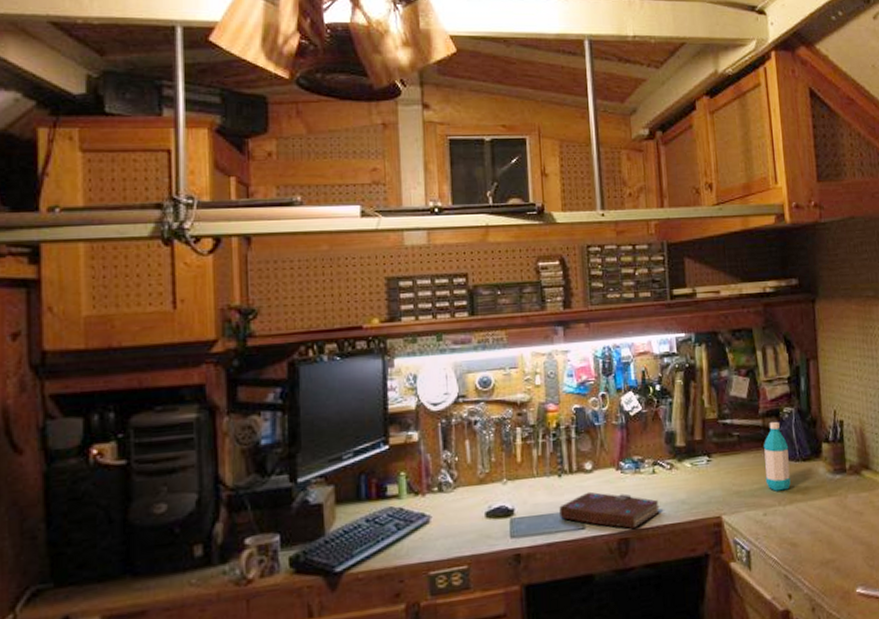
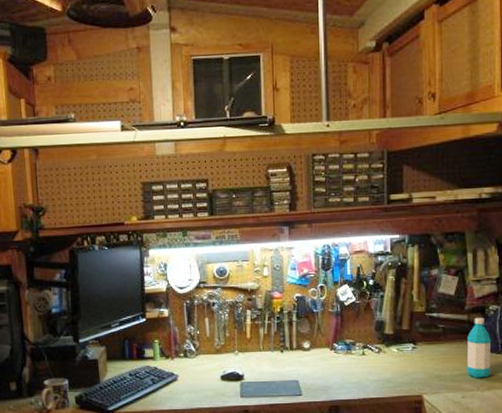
book: present [559,491,661,529] -> none [281,366,368,399]

